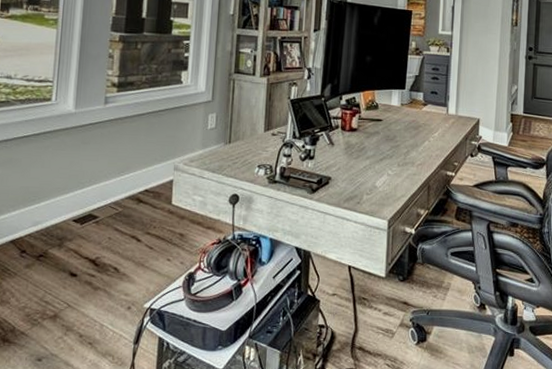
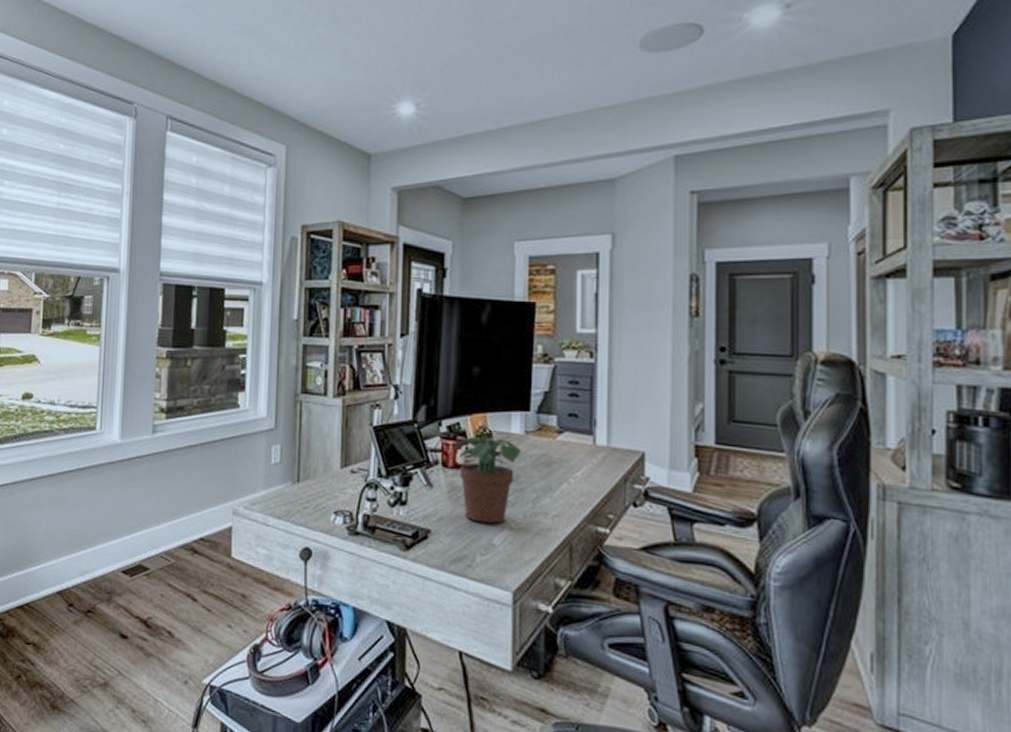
potted plant: none [350,108,398,171] -> present [454,437,521,524]

